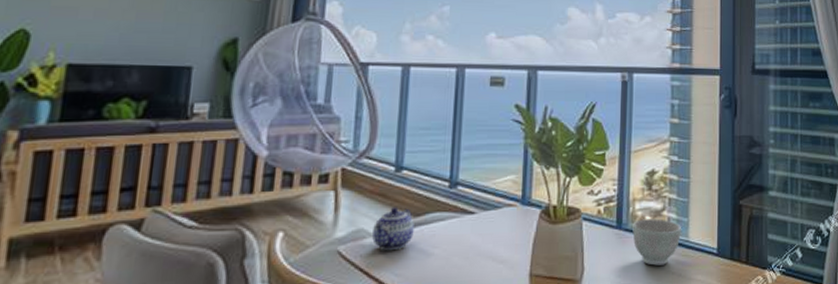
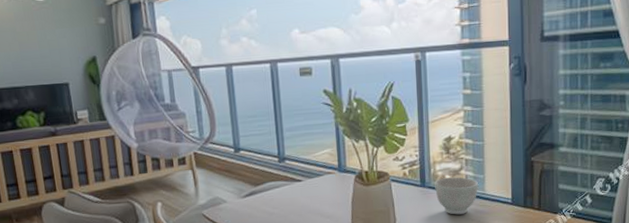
teapot: present [371,207,414,251] -> none [225,179,257,213]

